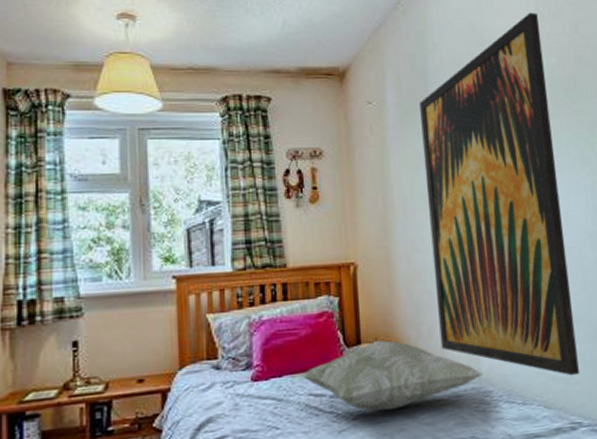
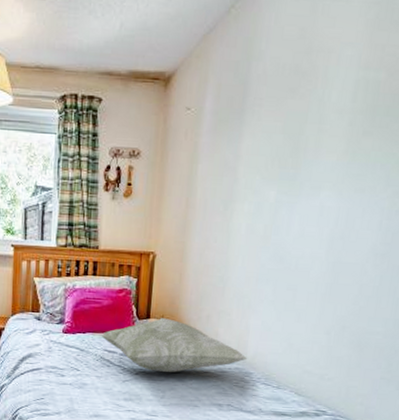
wall art: present [420,12,579,376] -> none [215,20,377,374]

